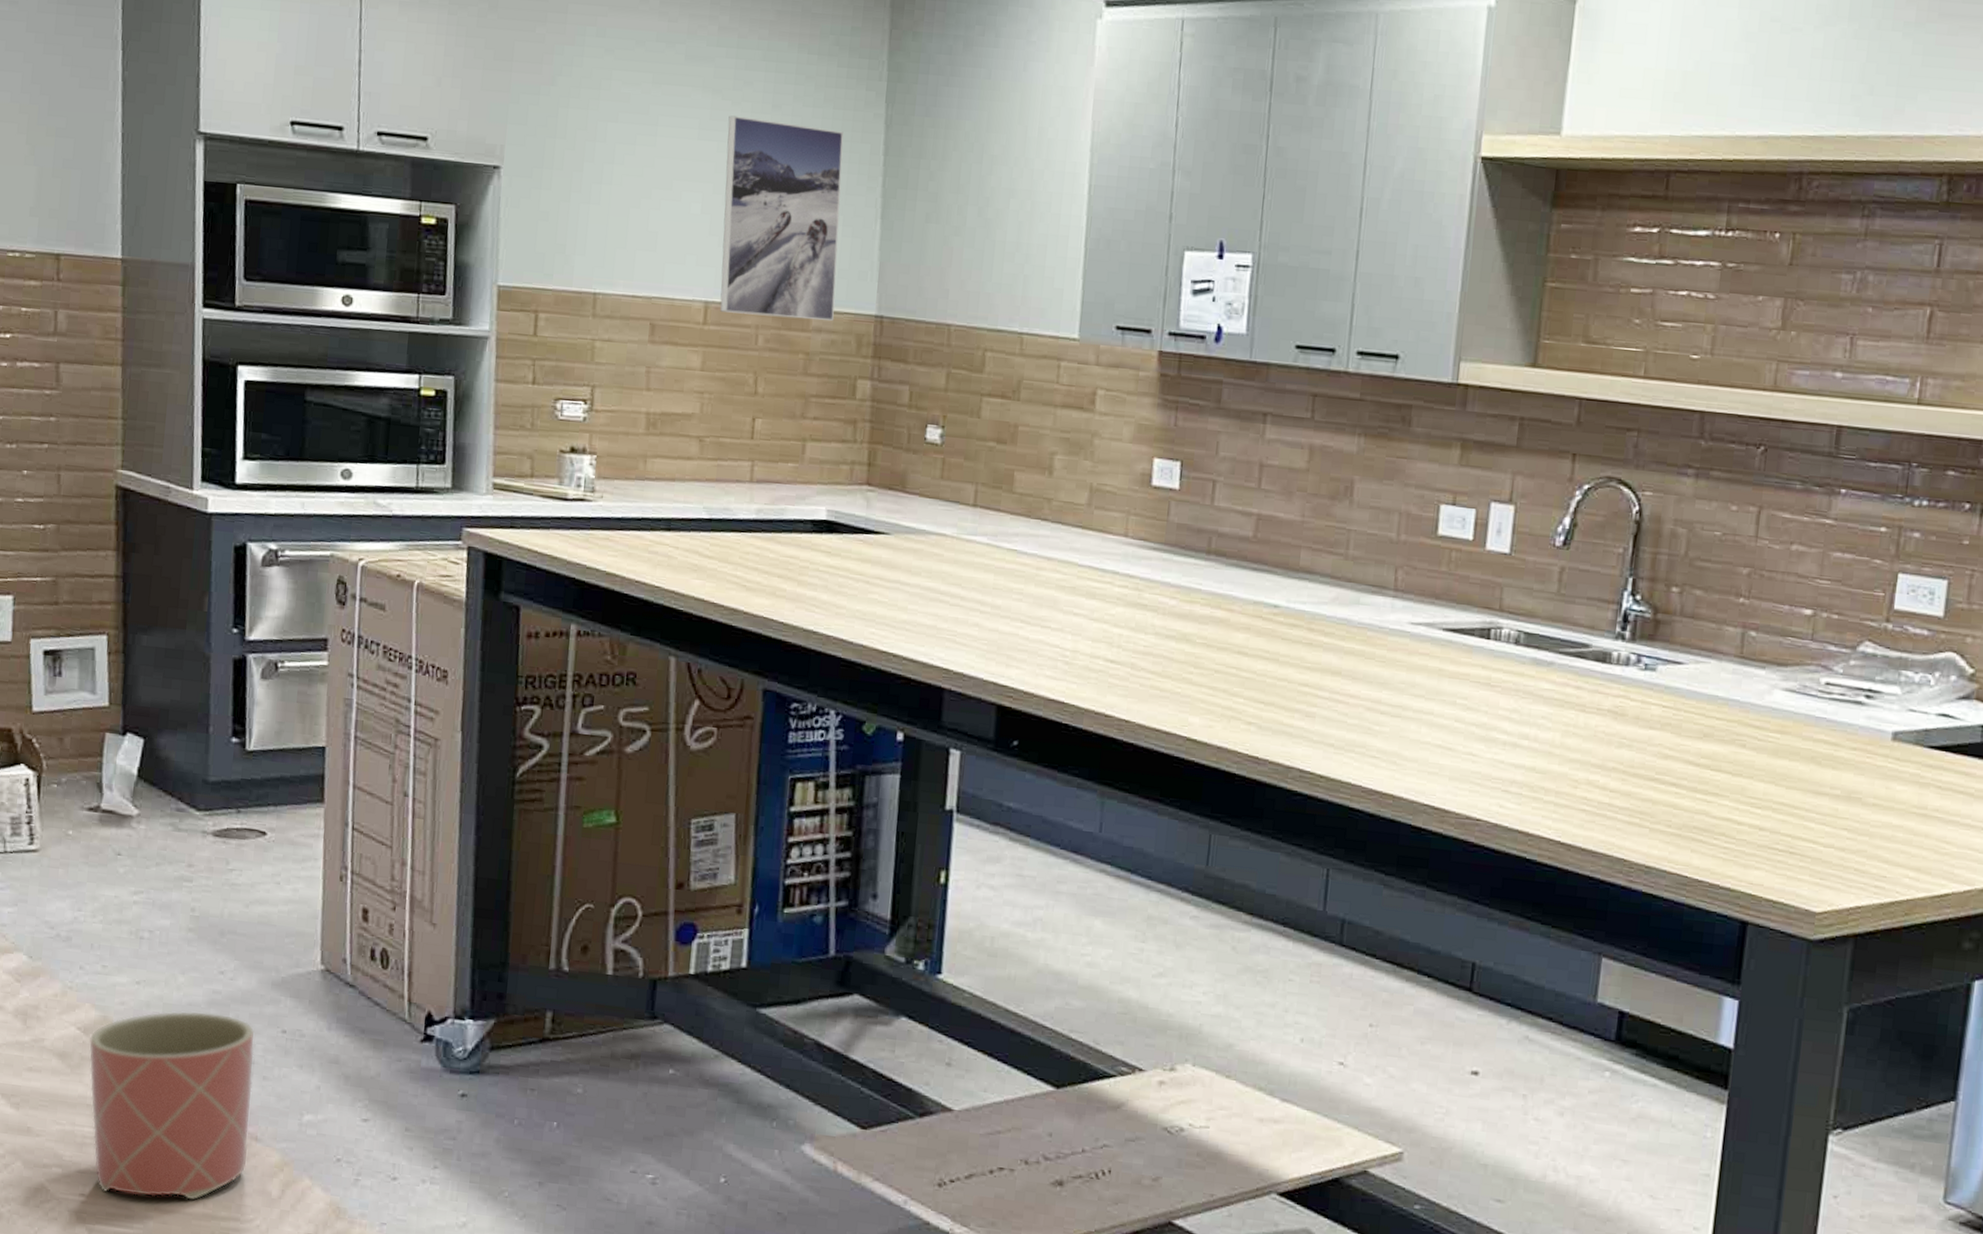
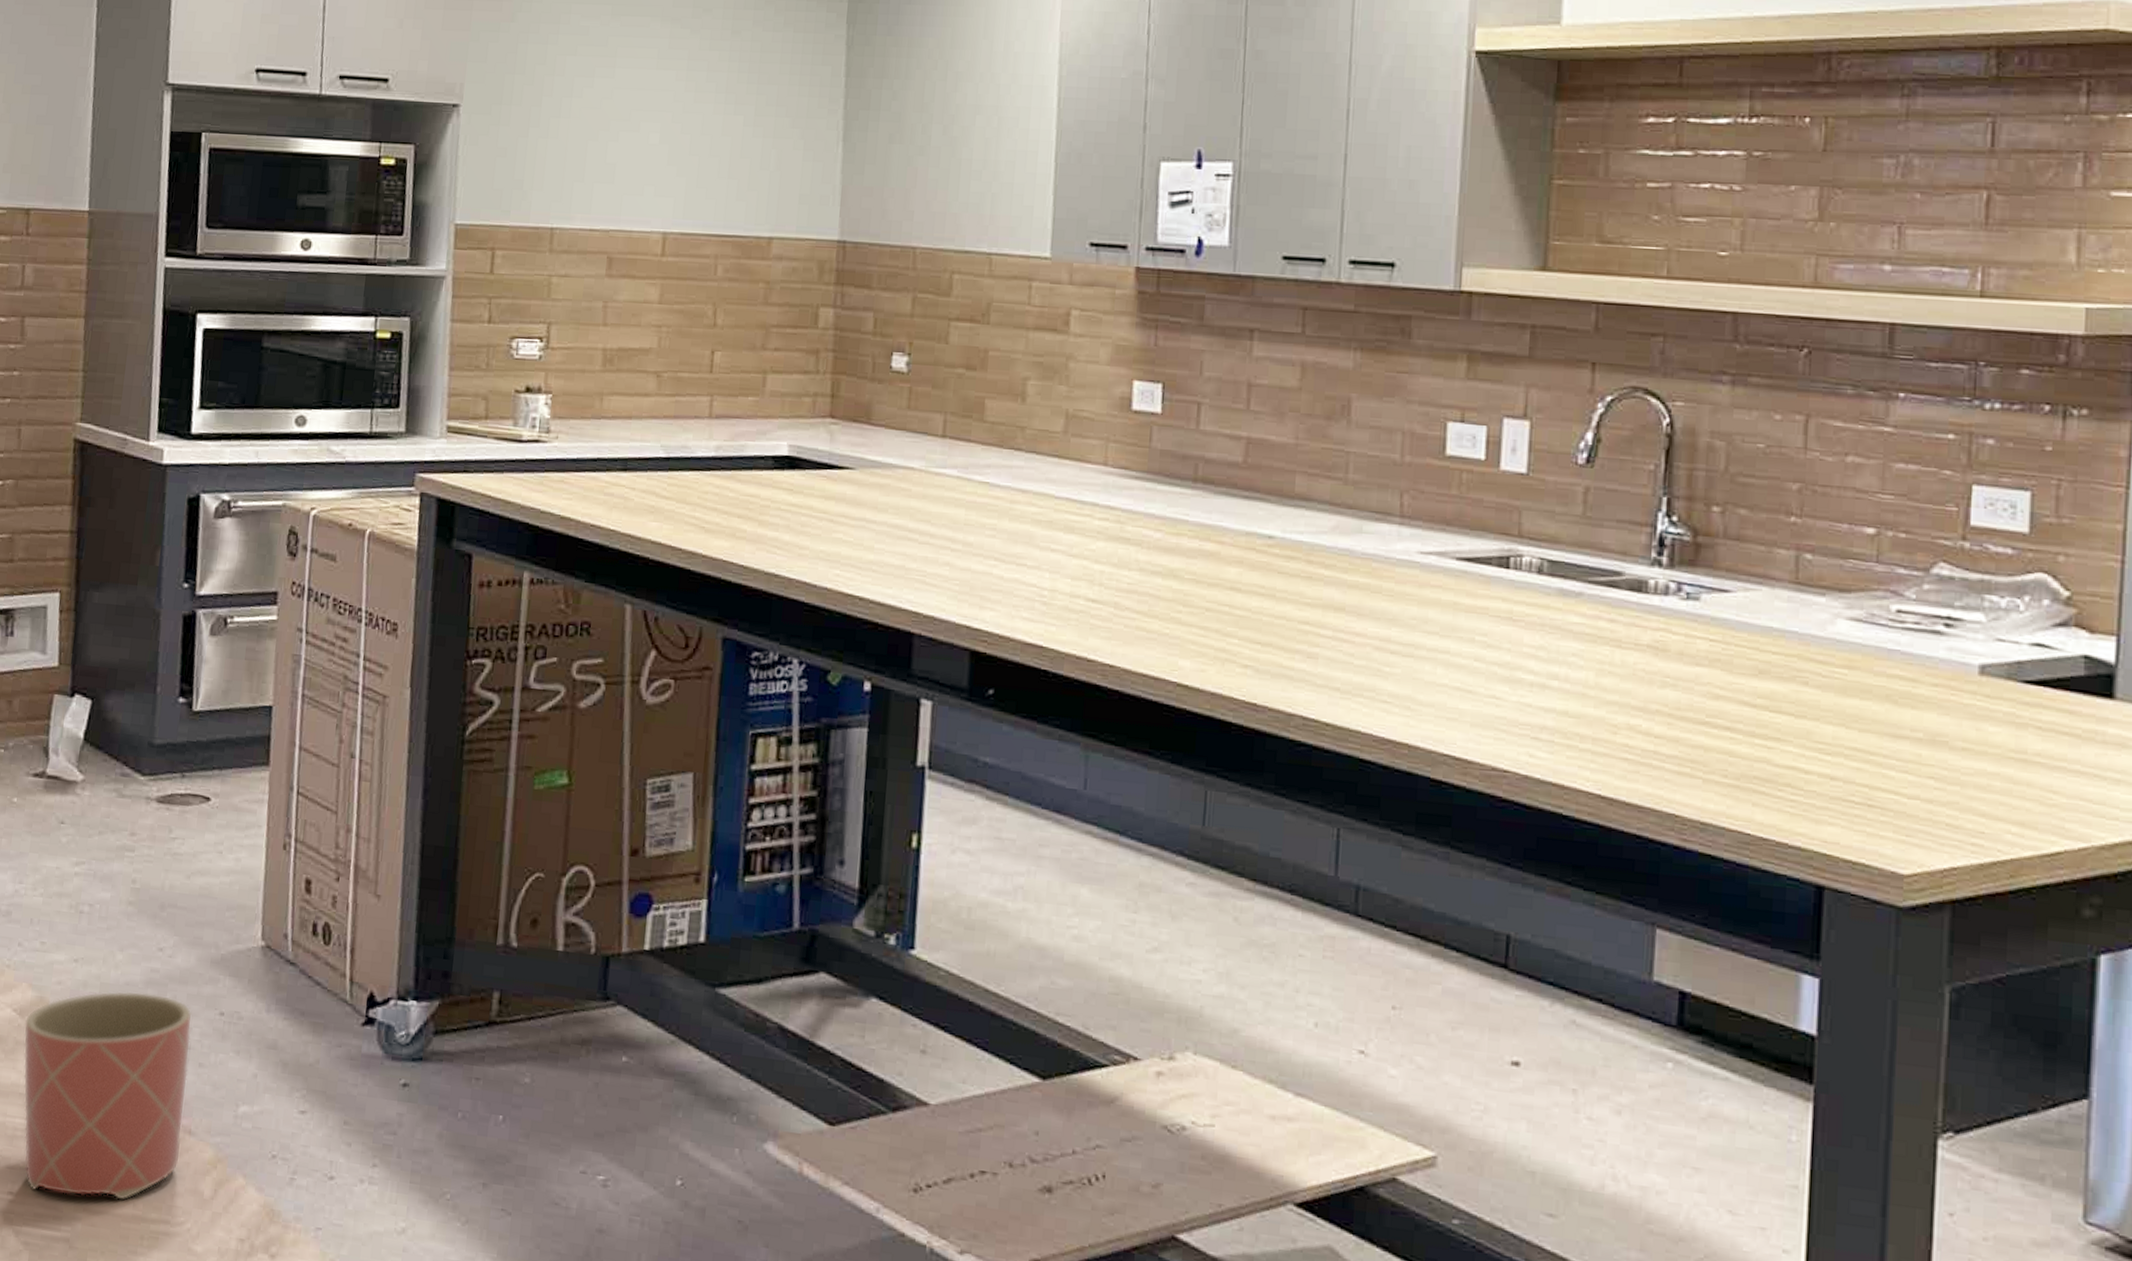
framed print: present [720,115,844,321] -> none [678,43,804,248]

